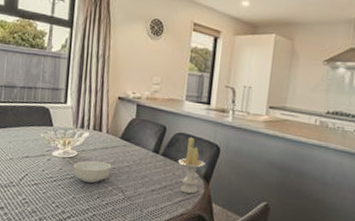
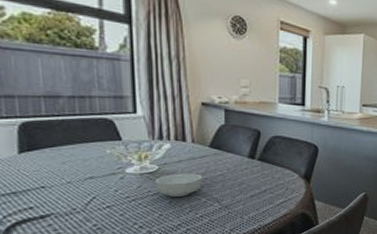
candle: present [178,136,205,194] -> none [277,139,304,194]

